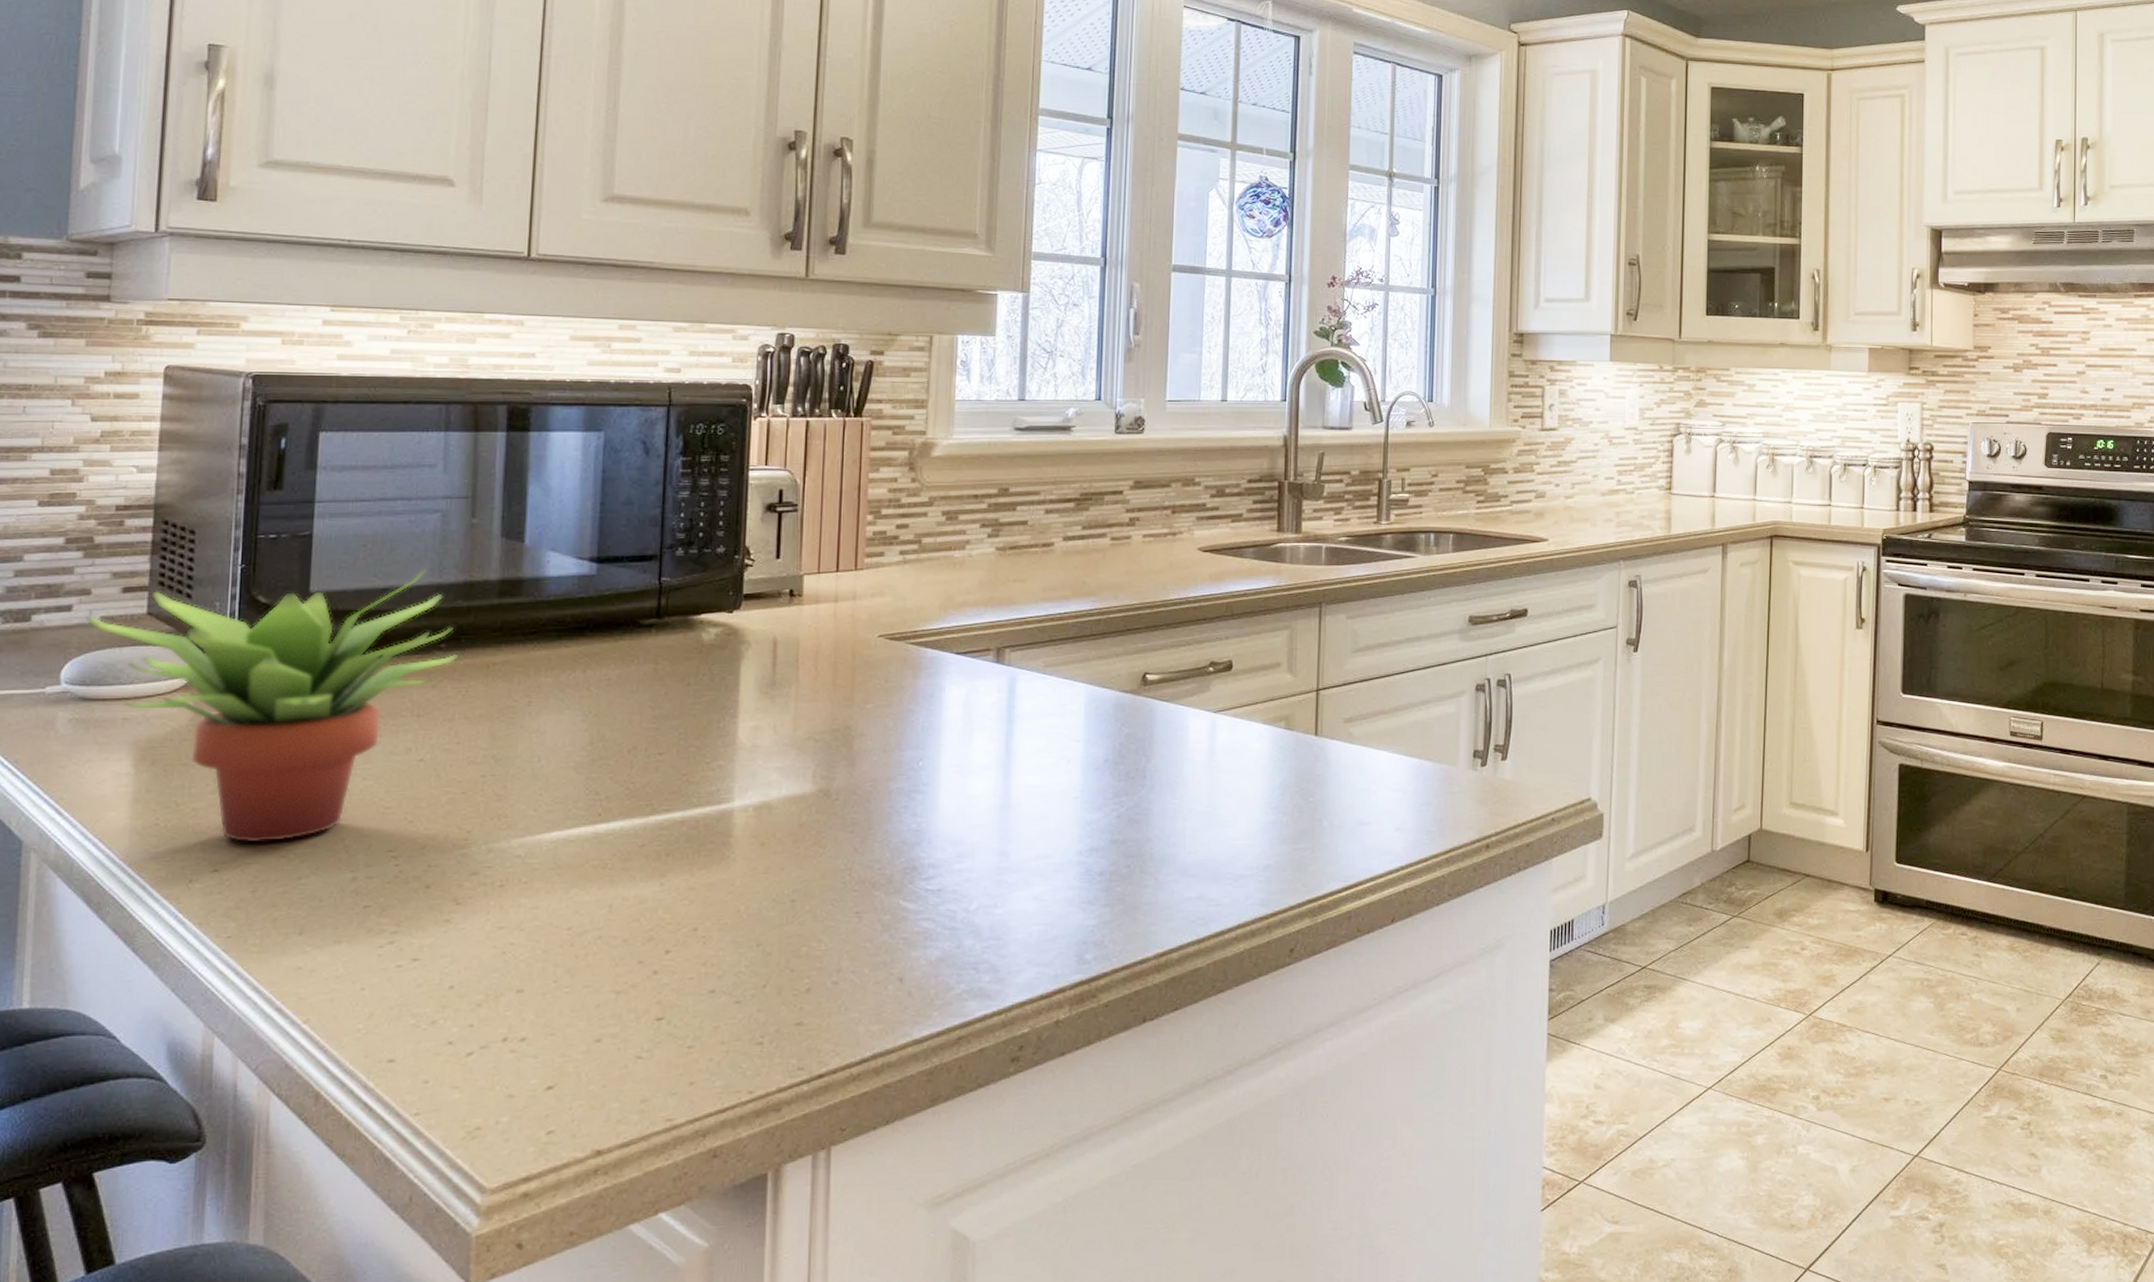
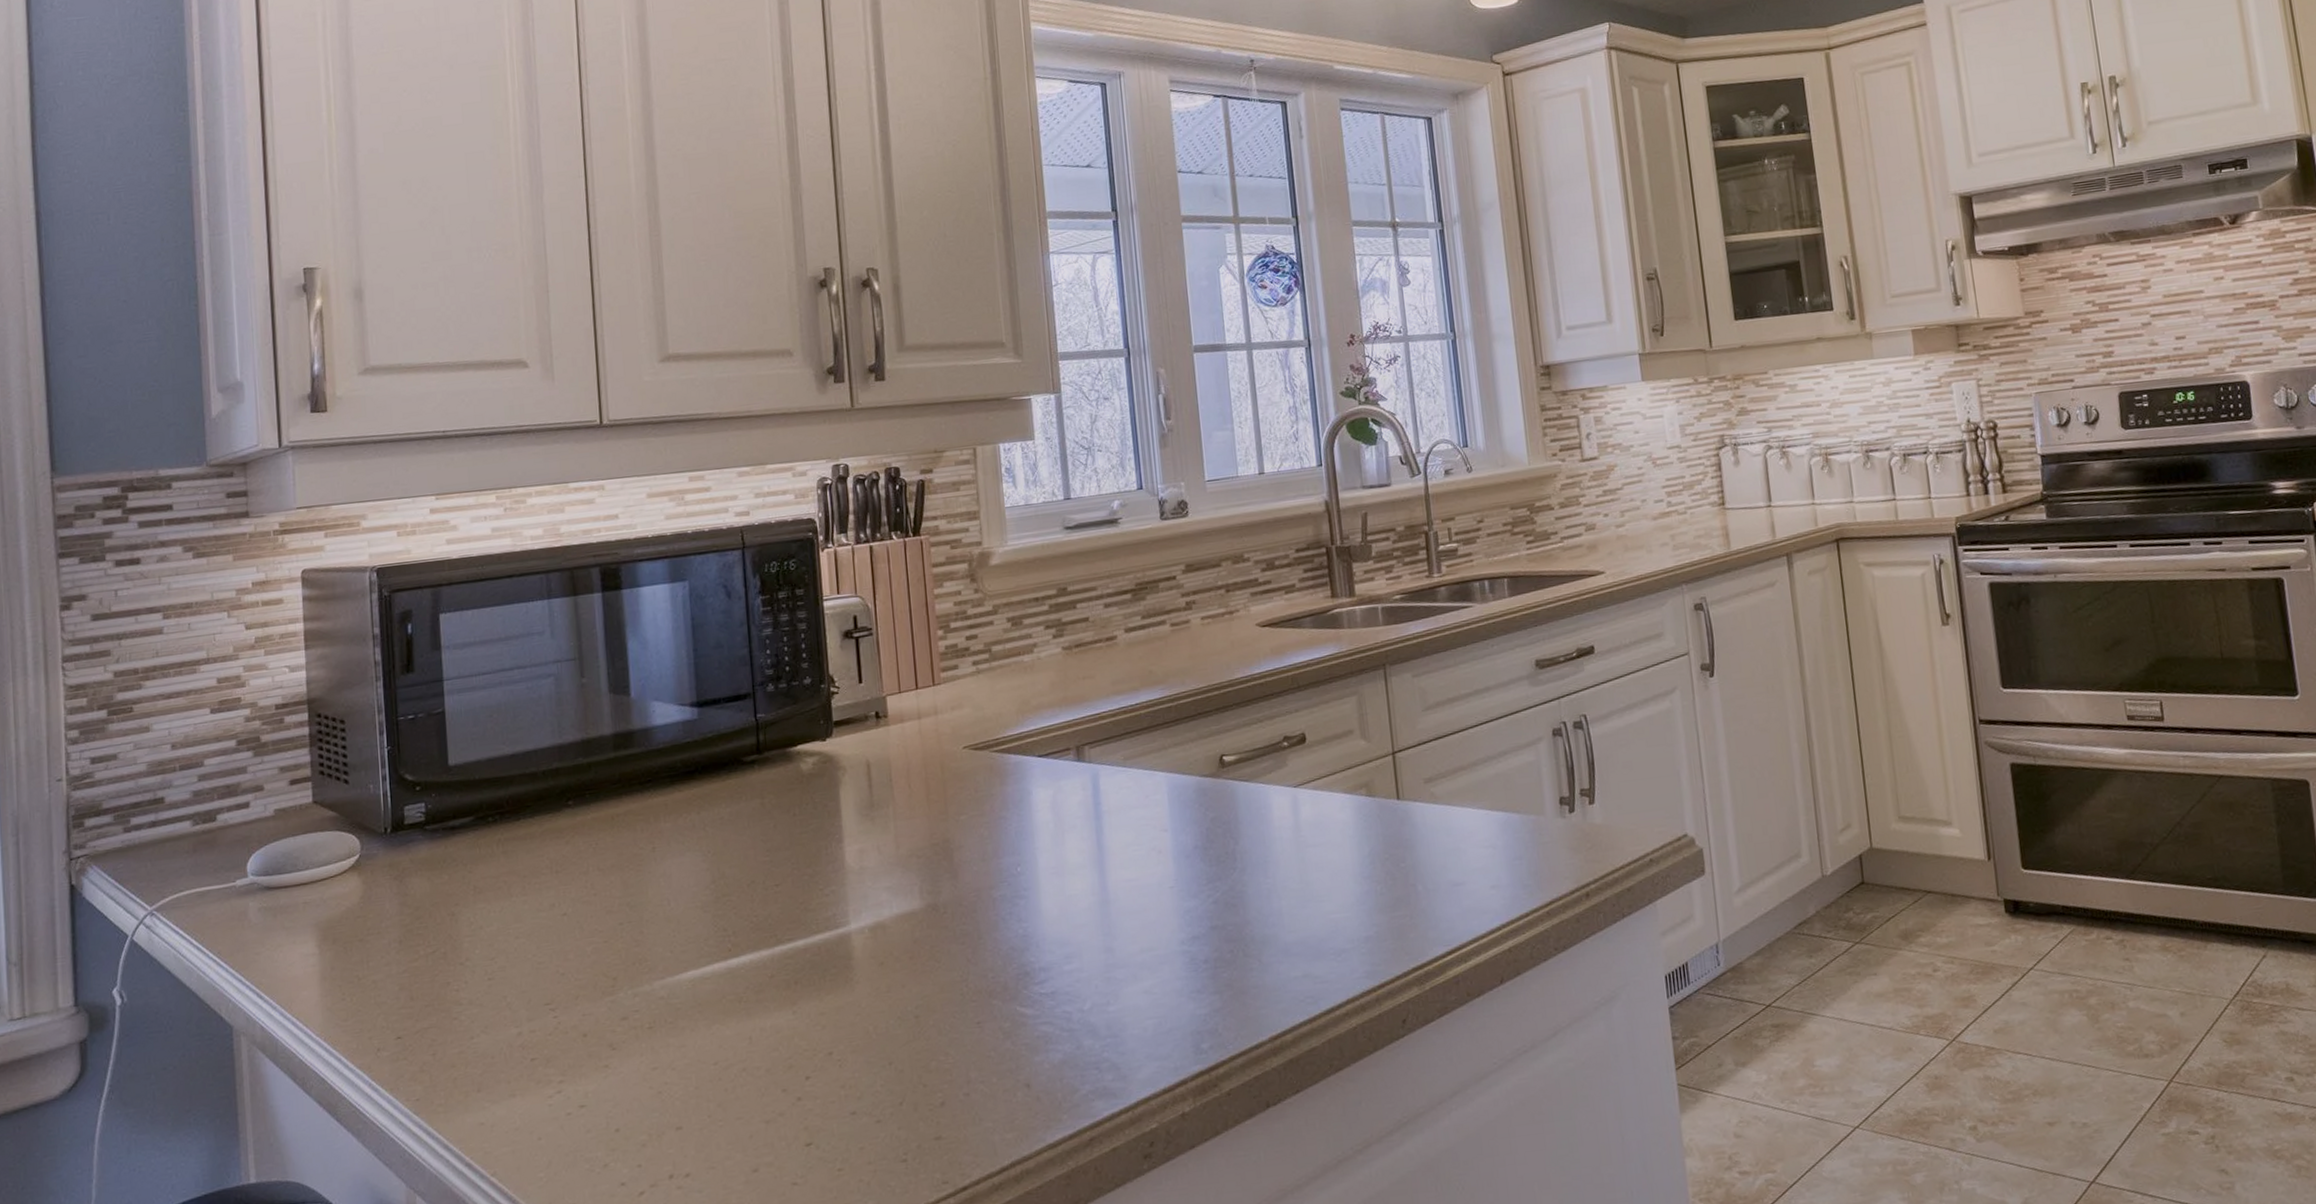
succulent plant: present [85,569,459,843] -> none [262,732,586,1009]

